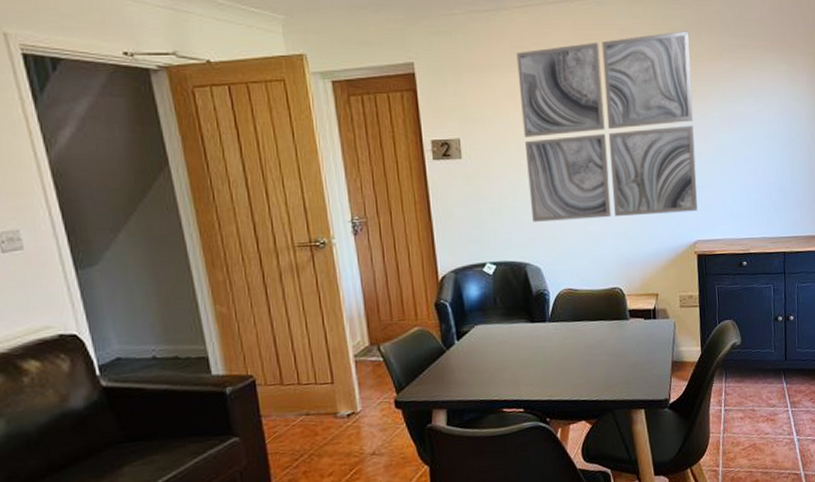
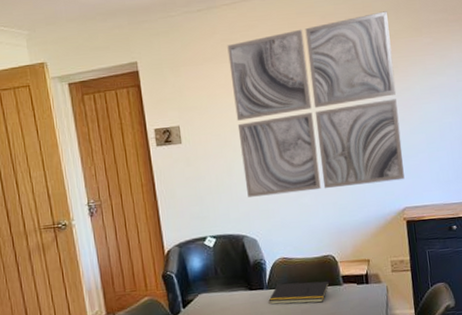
notepad: none [551,314,616,339] -> present [268,281,330,305]

